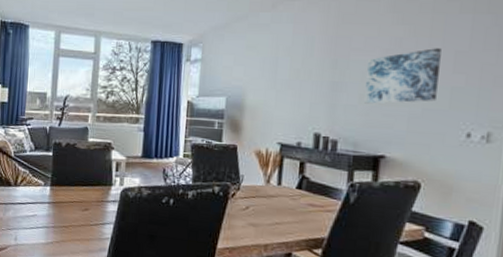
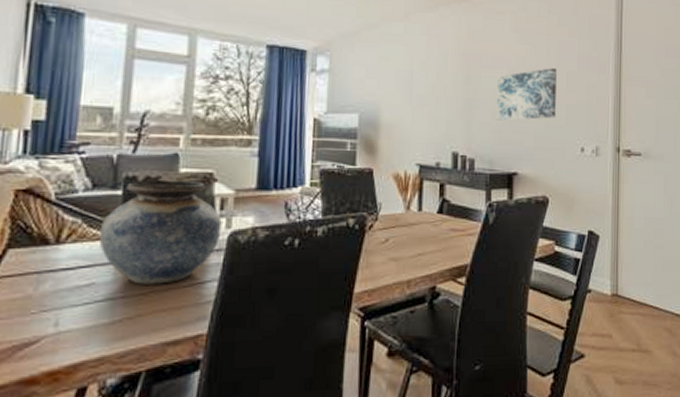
vase: none [39,146,117,222] -> present [98,180,222,285]

